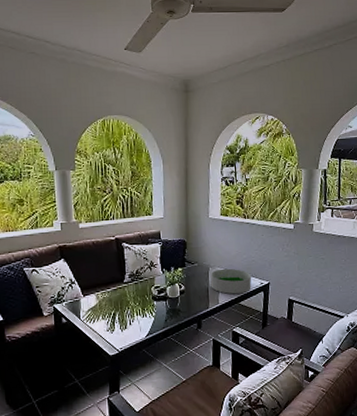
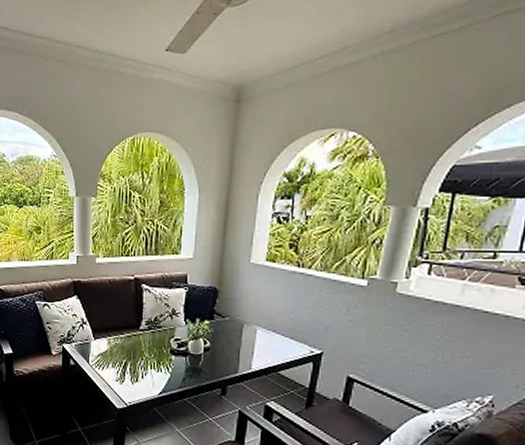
bowl: present [210,268,252,294] -> none [243,327,299,361]

